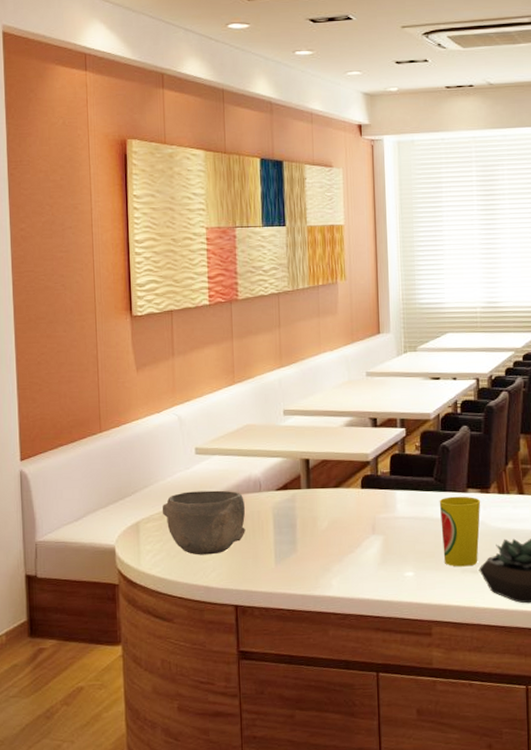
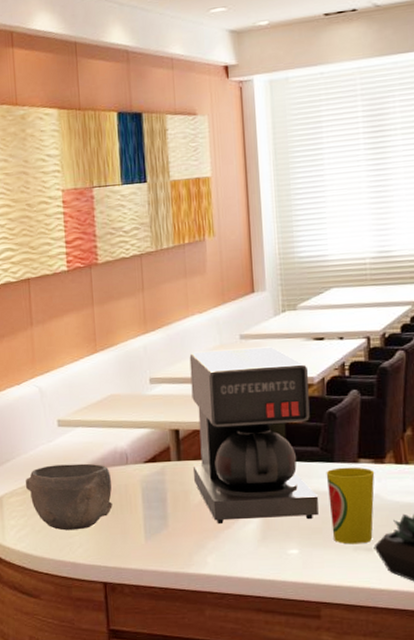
coffee maker: none [320,384,432,549] -> present [189,346,319,525]

